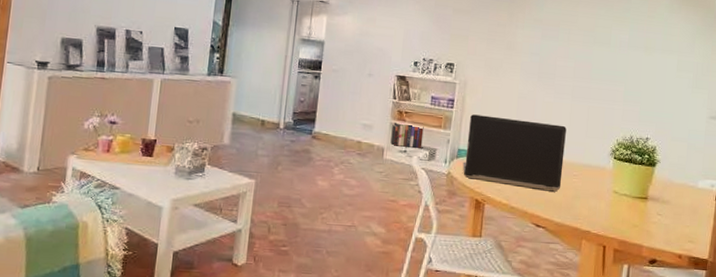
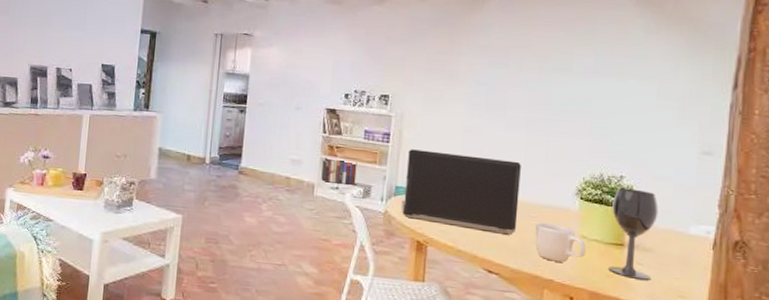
mug: none [576,180,617,215] -> present [535,222,586,263]
wine glass: none [635,148,675,228] -> present [609,187,659,280]

